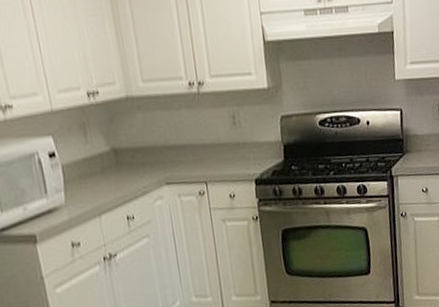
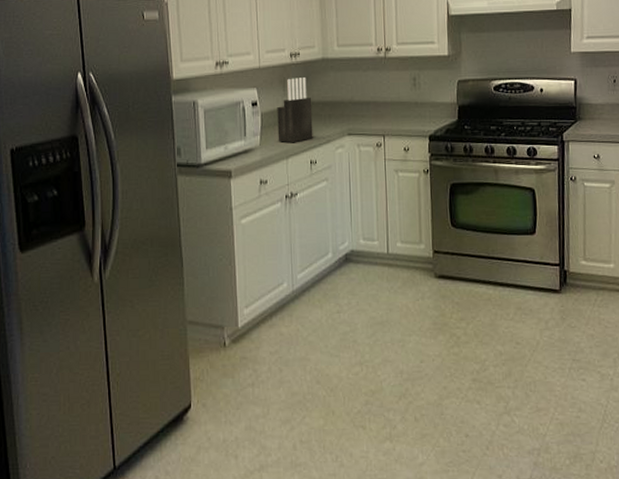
knife block: none [80,120,127,198] -> present [277,77,313,143]

